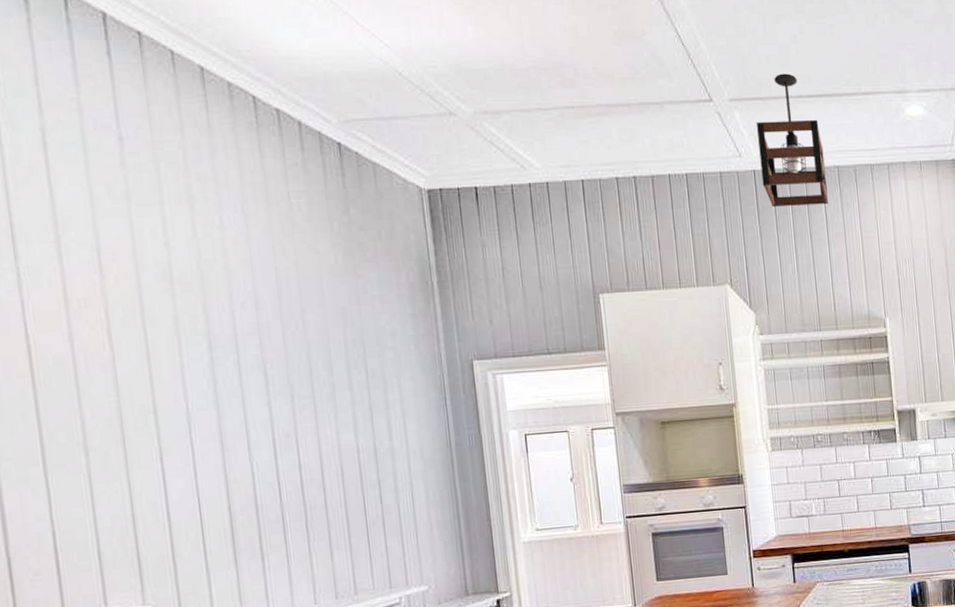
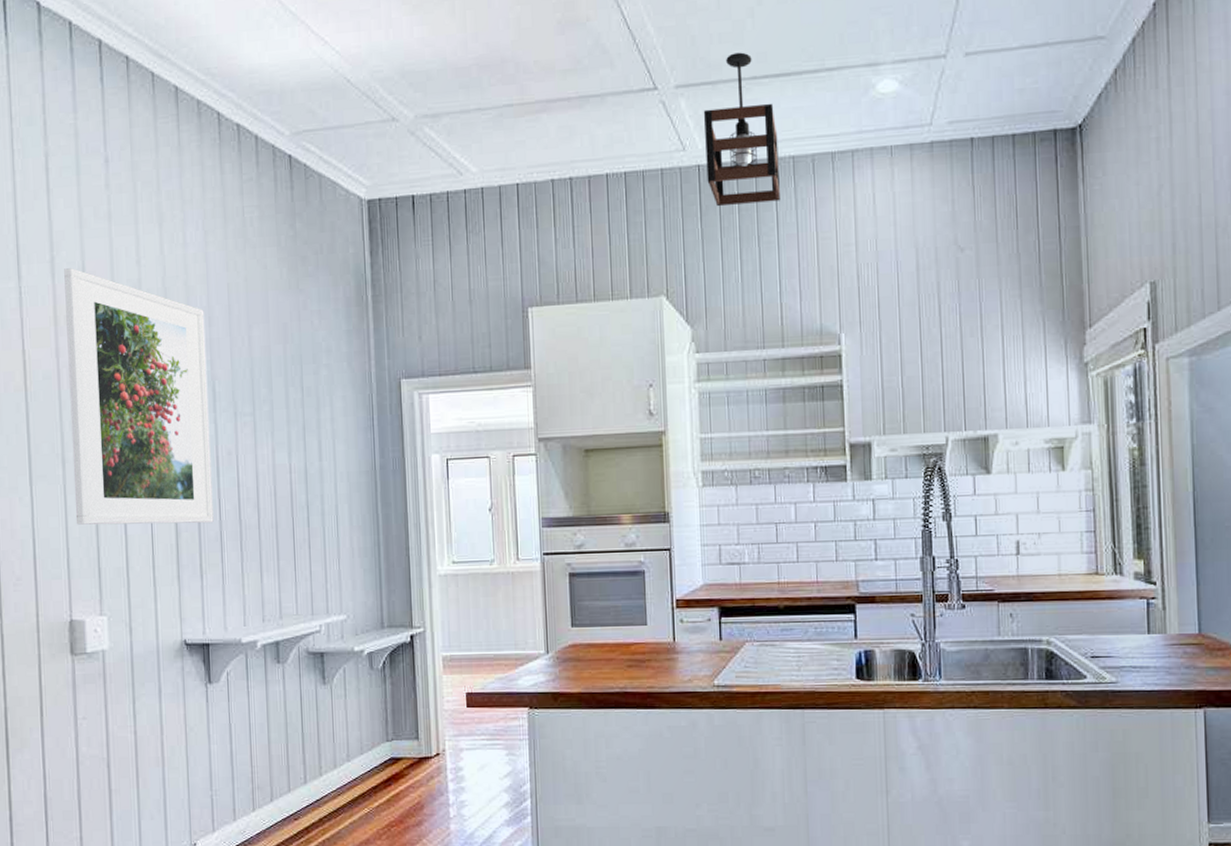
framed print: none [73,249,273,515] -> present [64,268,214,525]

